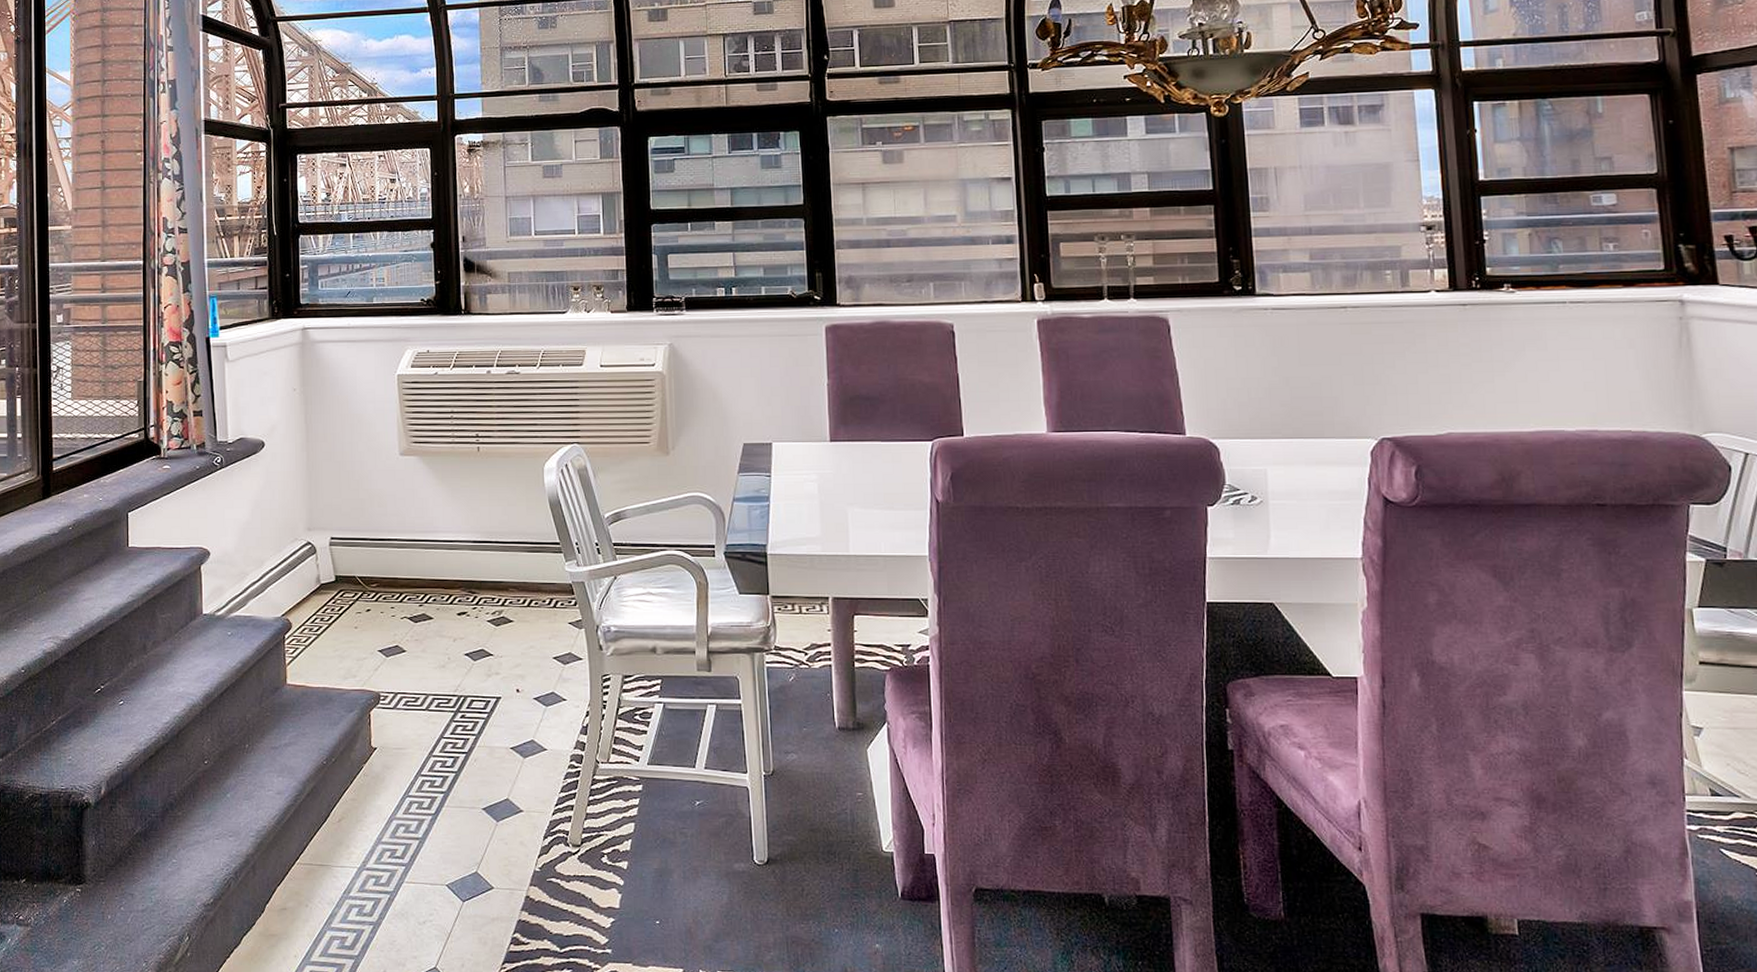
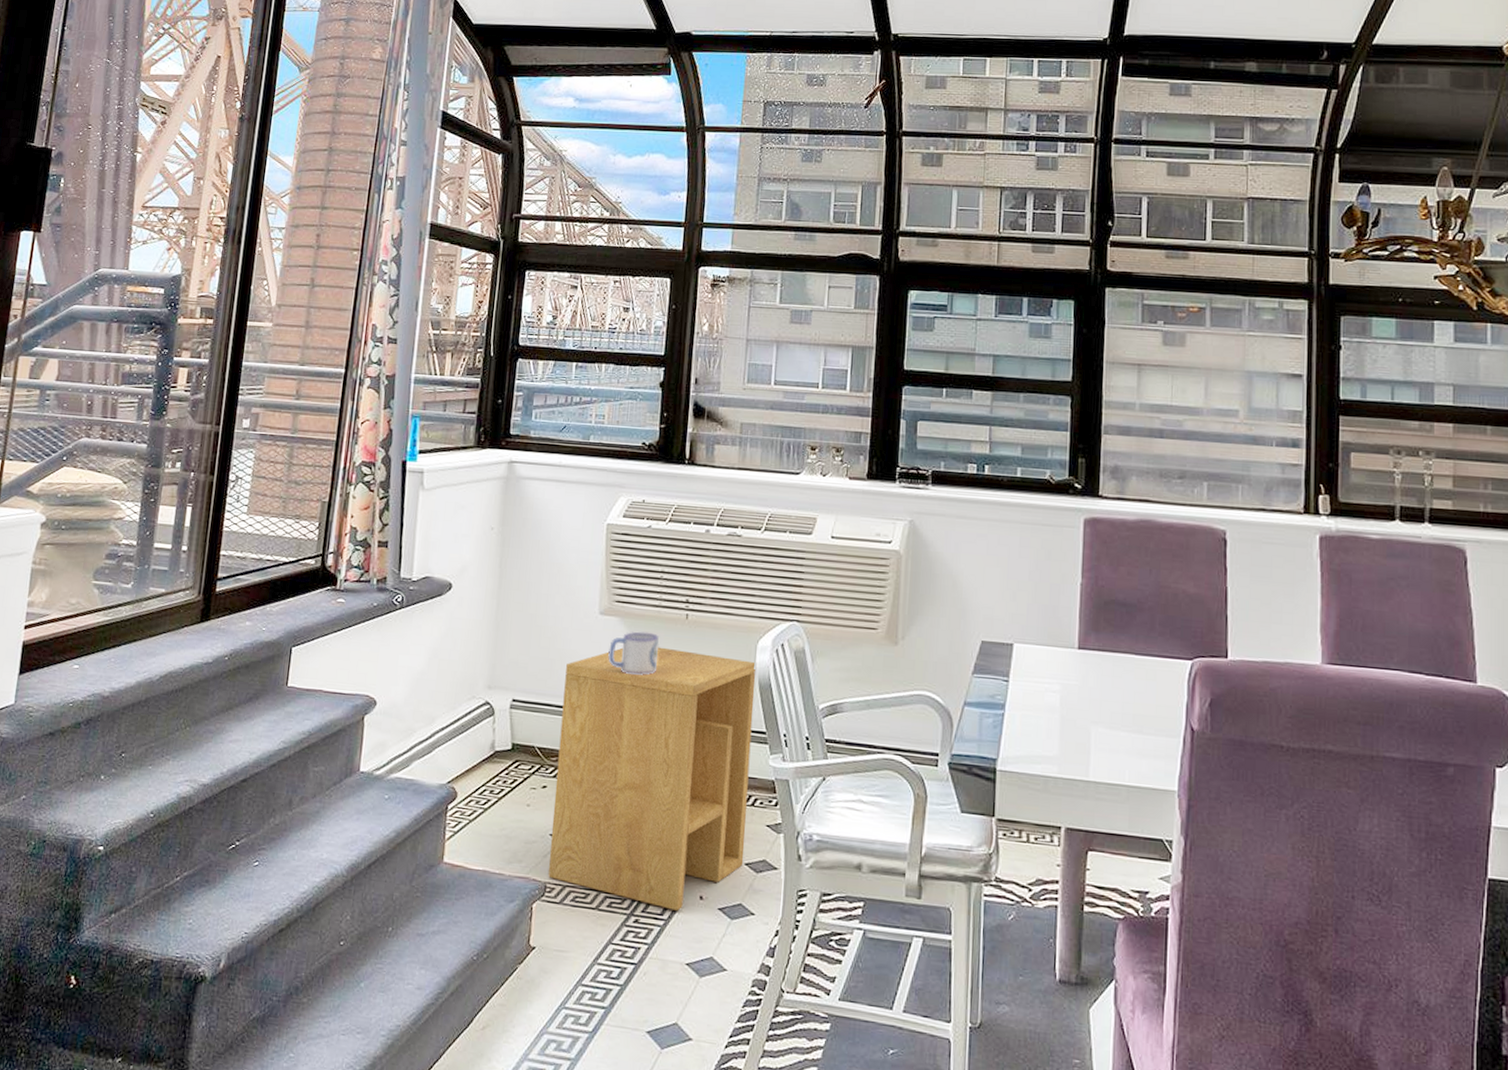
side table: none [376,478,552,704] -> present [548,647,757,911]
mug: none [412,466,457,505] -> present [608,631,659,676]

